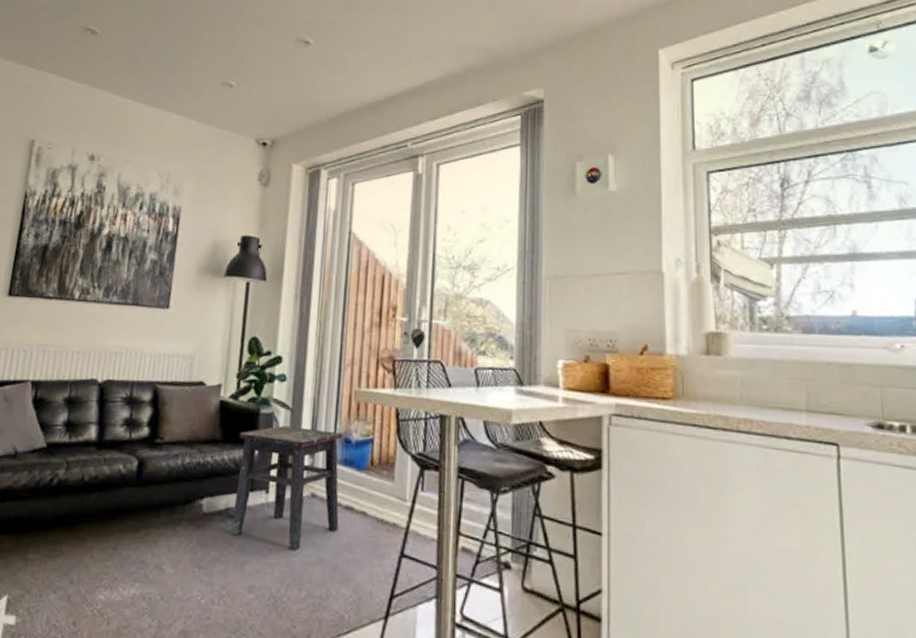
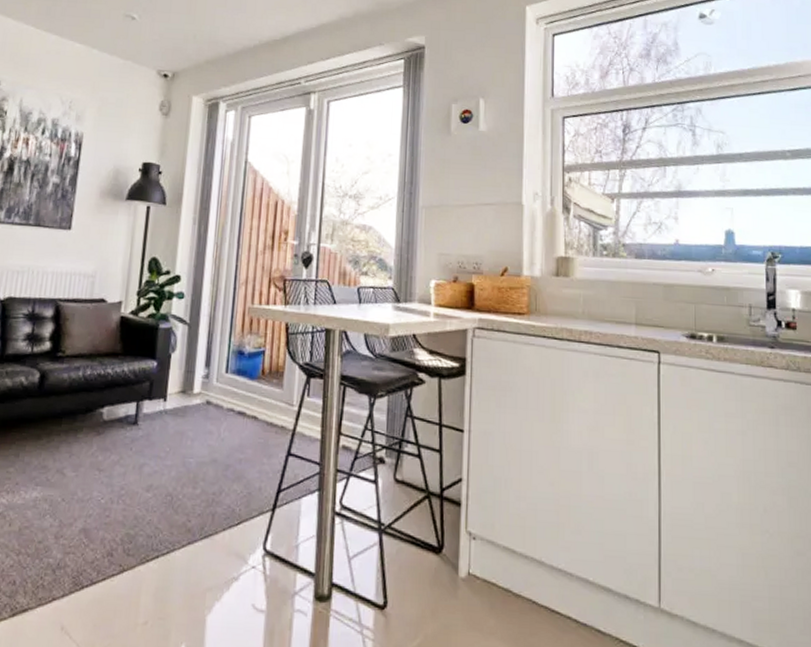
side table: present [231,426,343,550] -> none [130,339,237,452]

